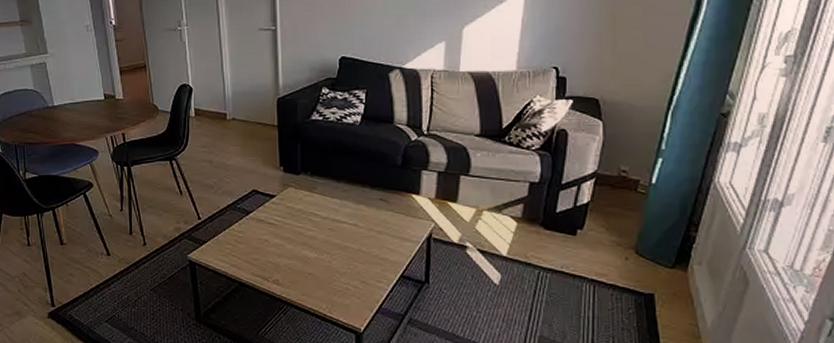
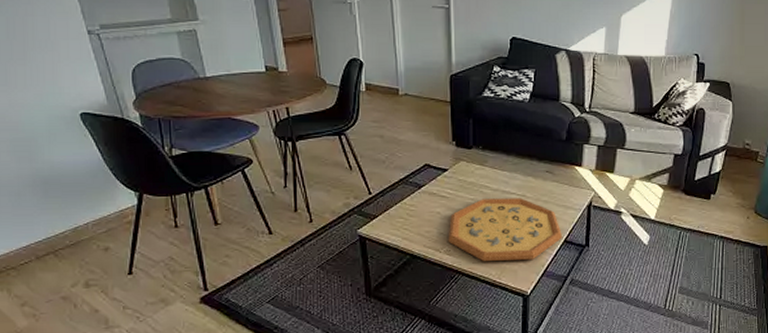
decorative tray: none [276,227,398,294] -> present [448,198,562,261]

